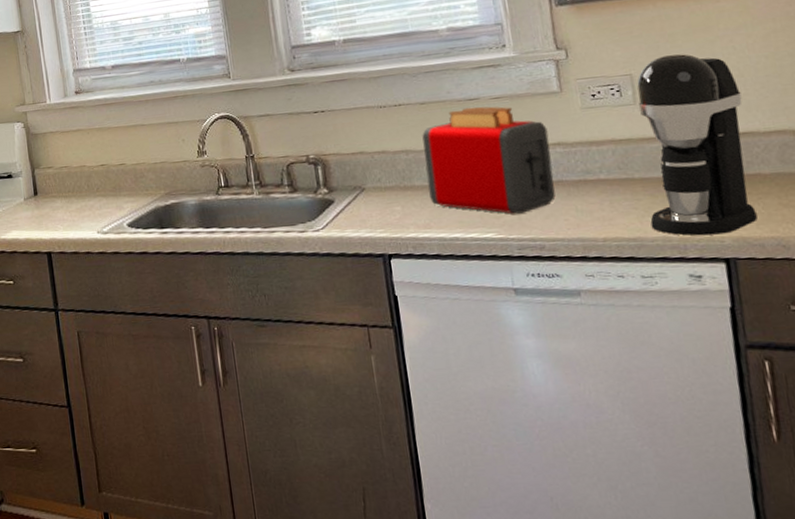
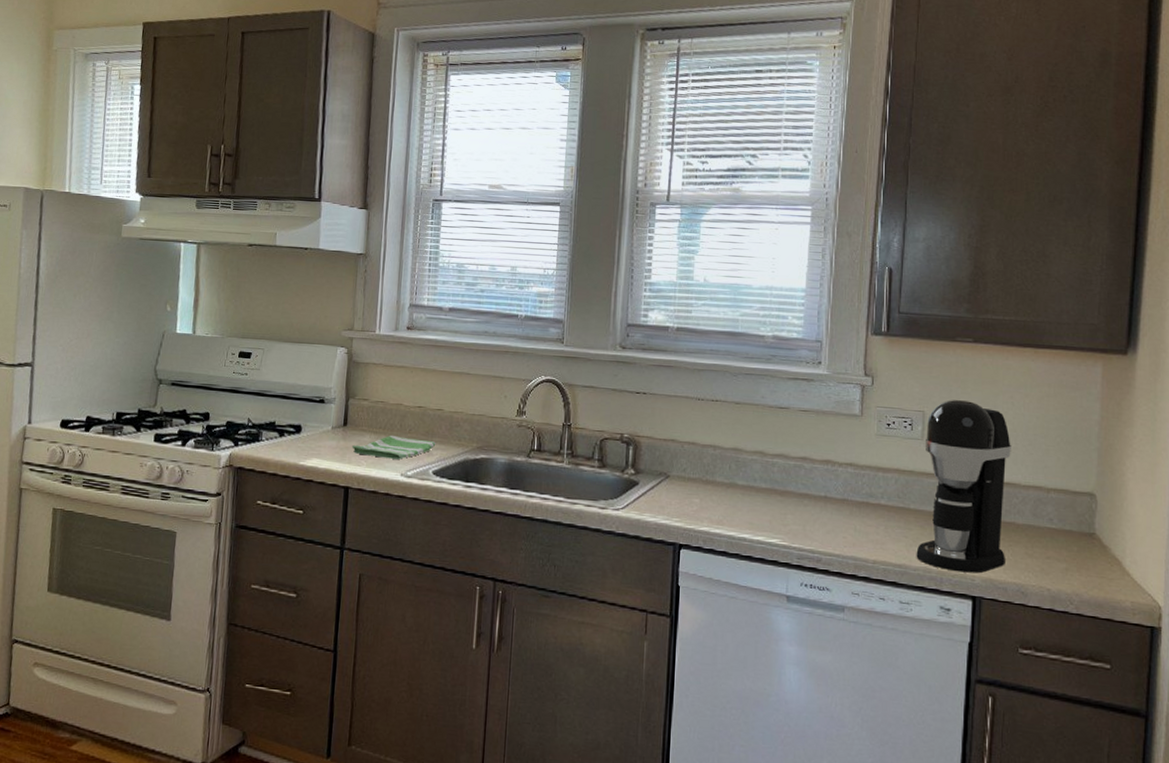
dish towel: none [47,195,125,220] -> present [352,435,436,459]
toaster: present [422,106,556,214] -> none [728,415,843,525]

